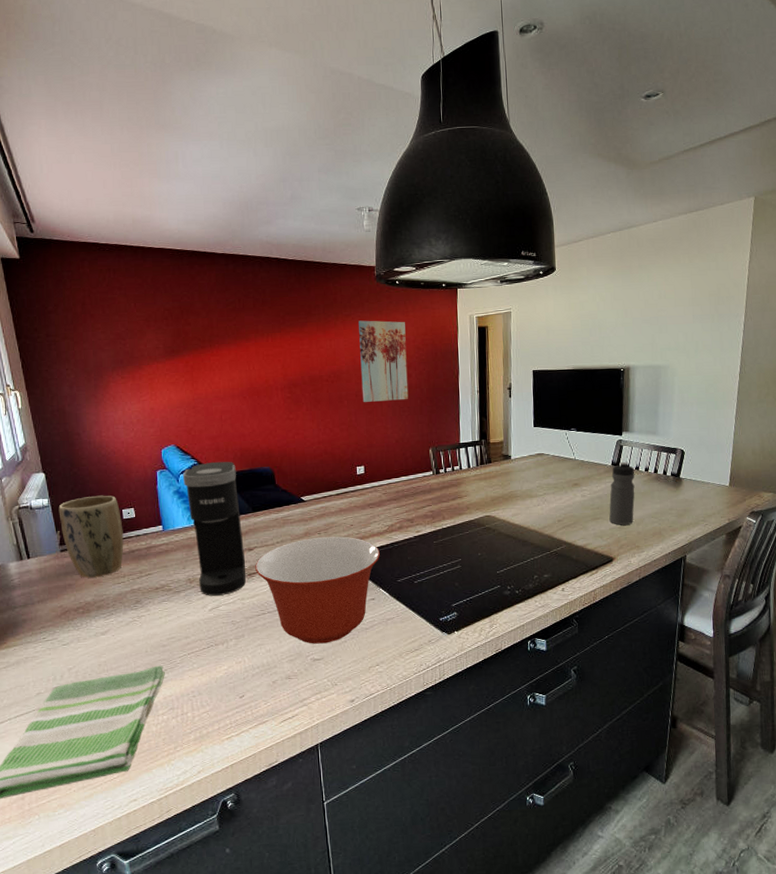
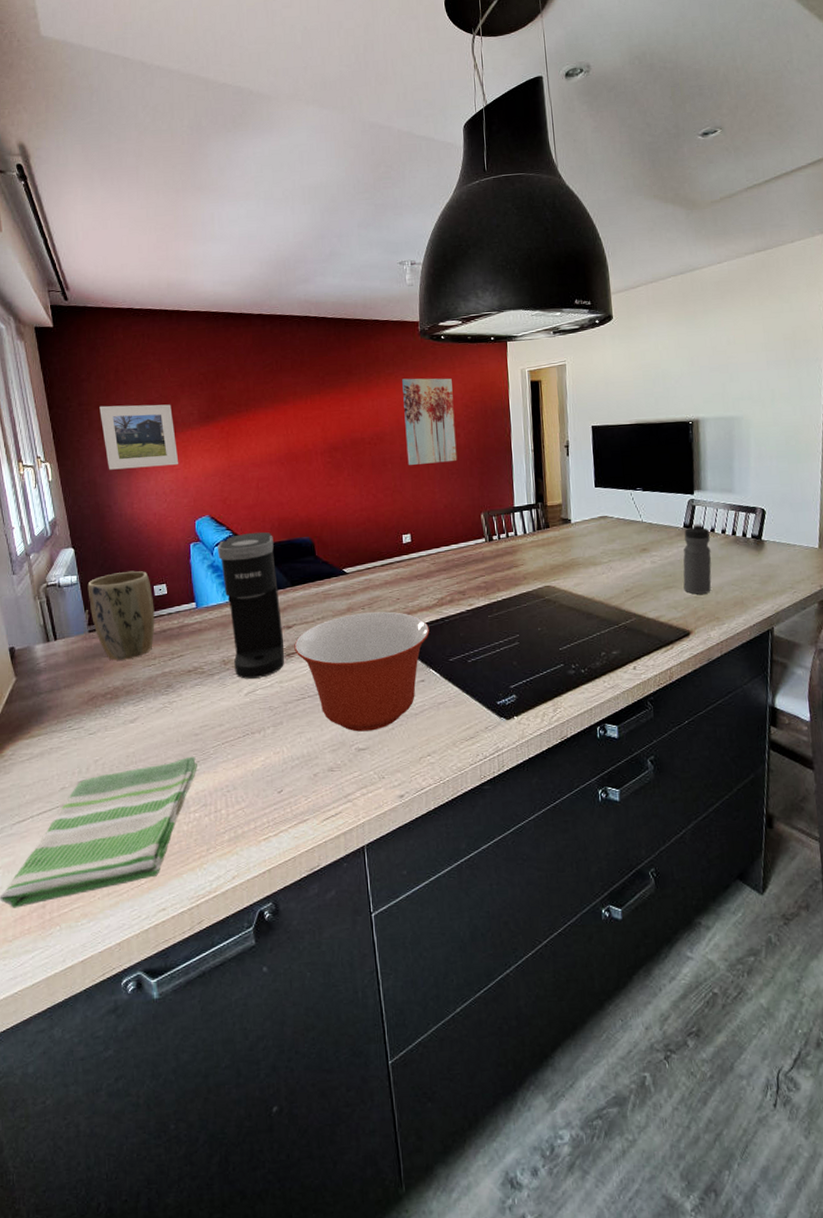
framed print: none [67,337,146,400] -> present [99,404,179,470]

